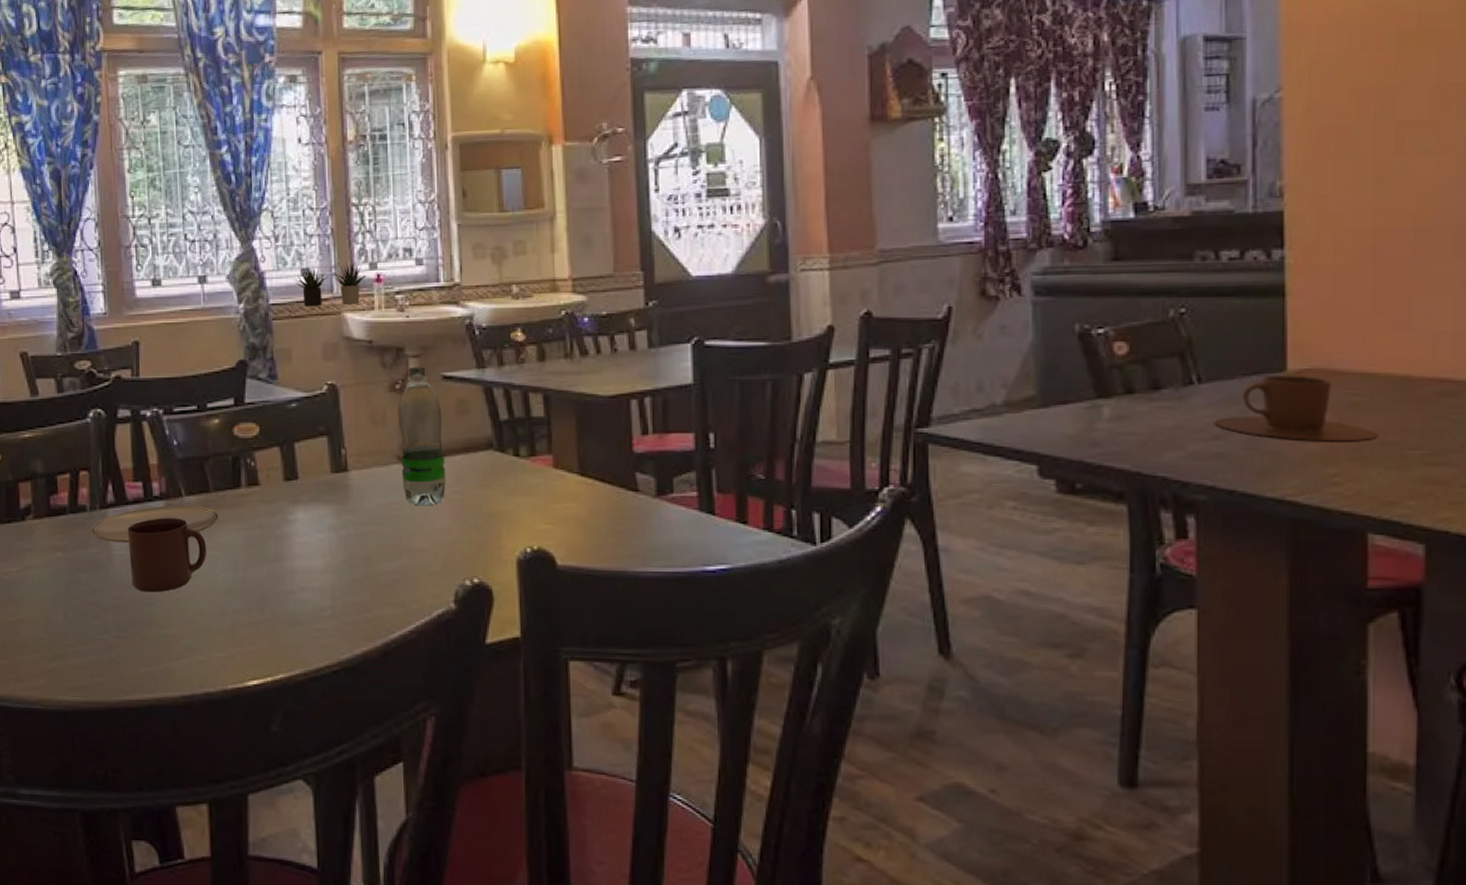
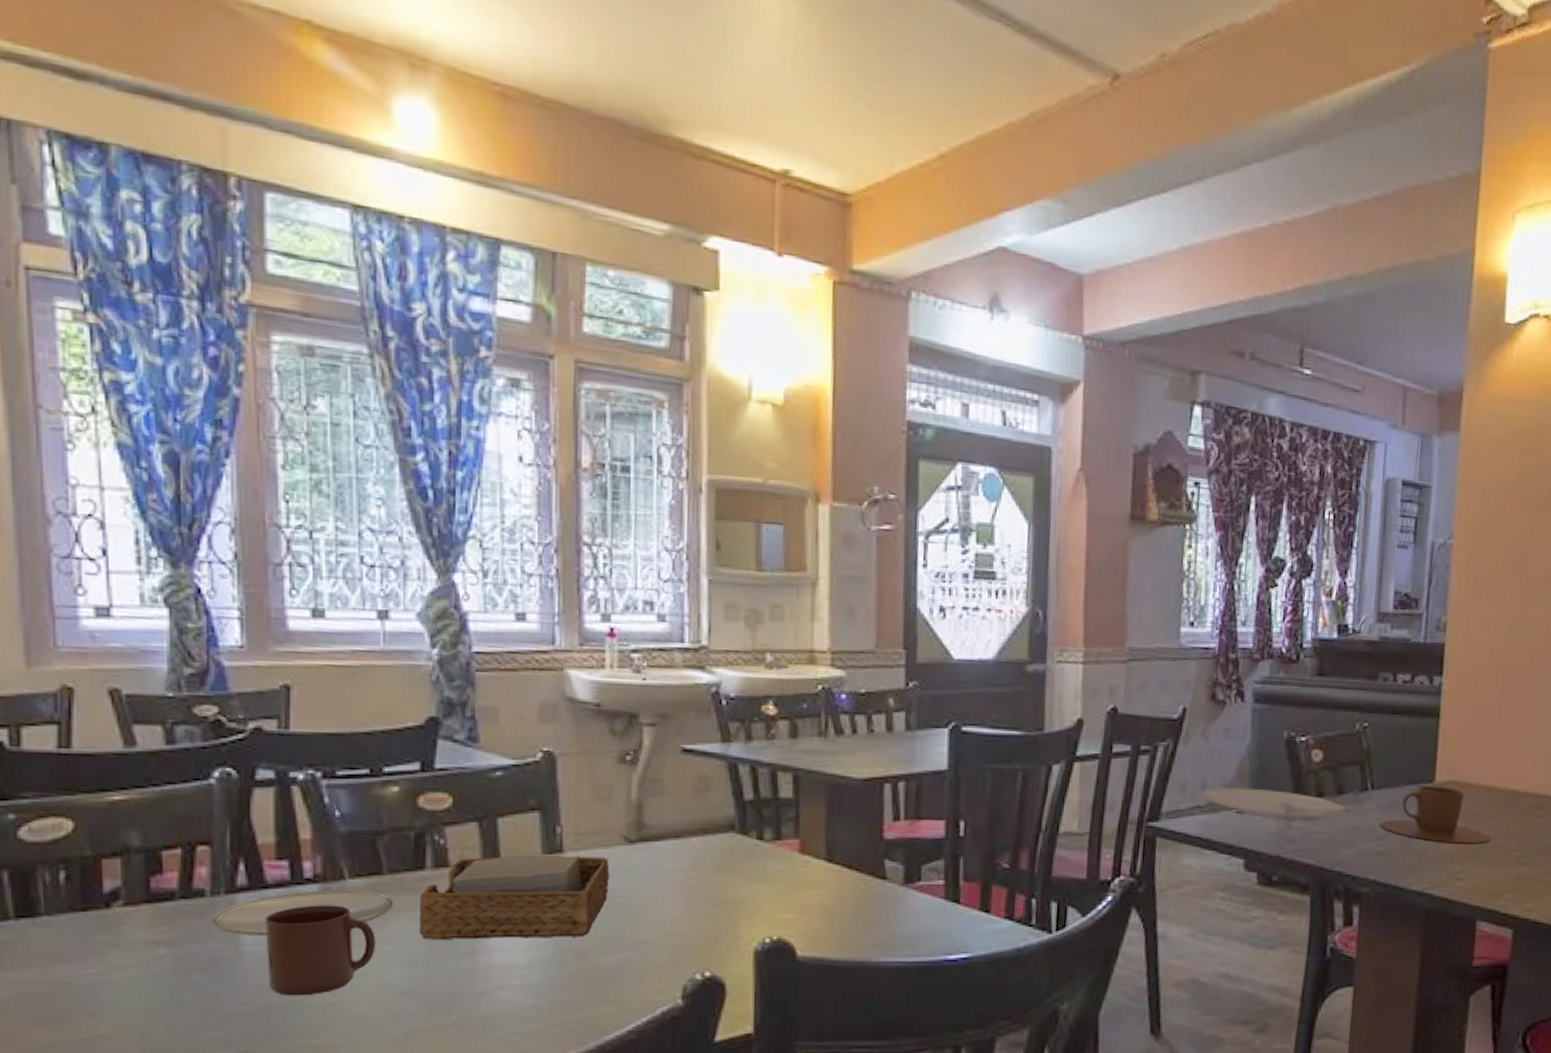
napkin holder: none [237,473,387,547] -> present [418,854,610,939]
succulent plant: present [294,261,368,307] -> none [506,609,600,661]
bottle: present [398,366,446,506] -> none [627,736,680,893]
plate: none [978,387,1165,422] -> present [1201,787,1346,821]

